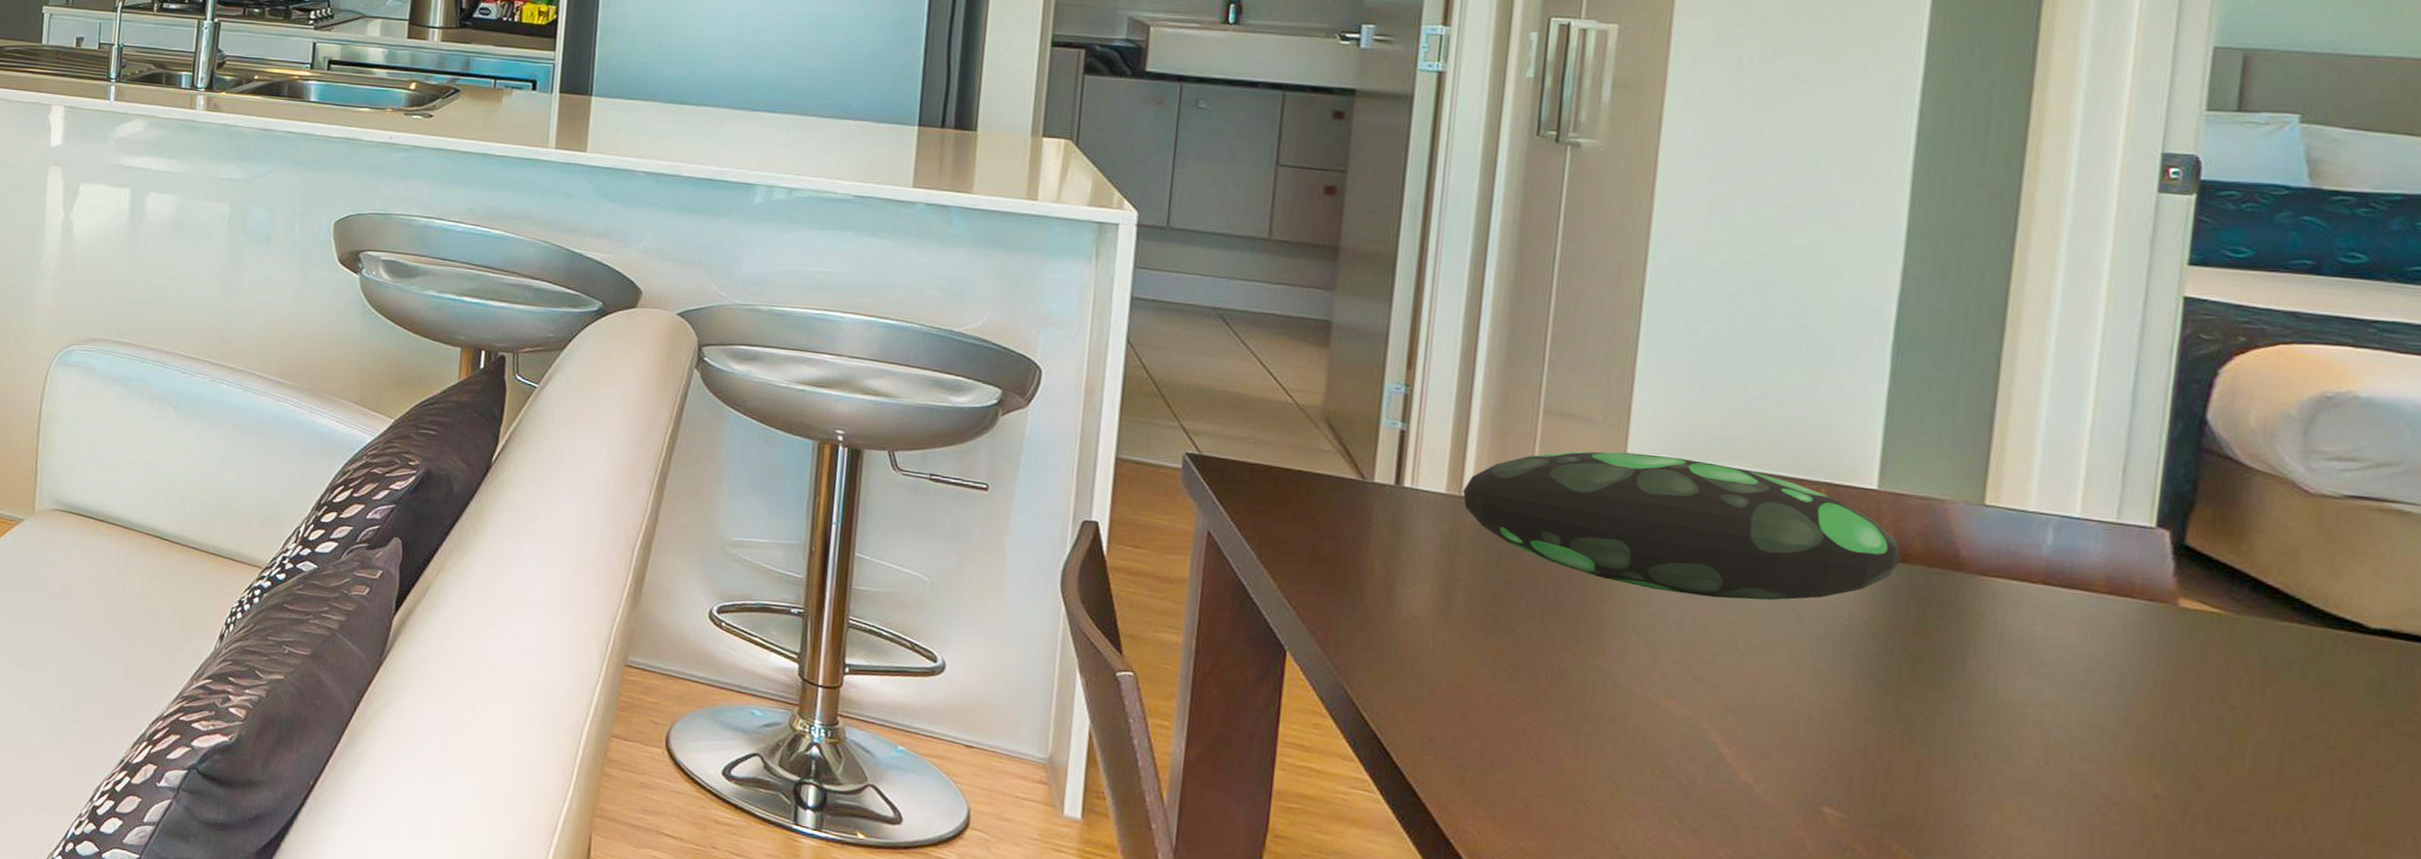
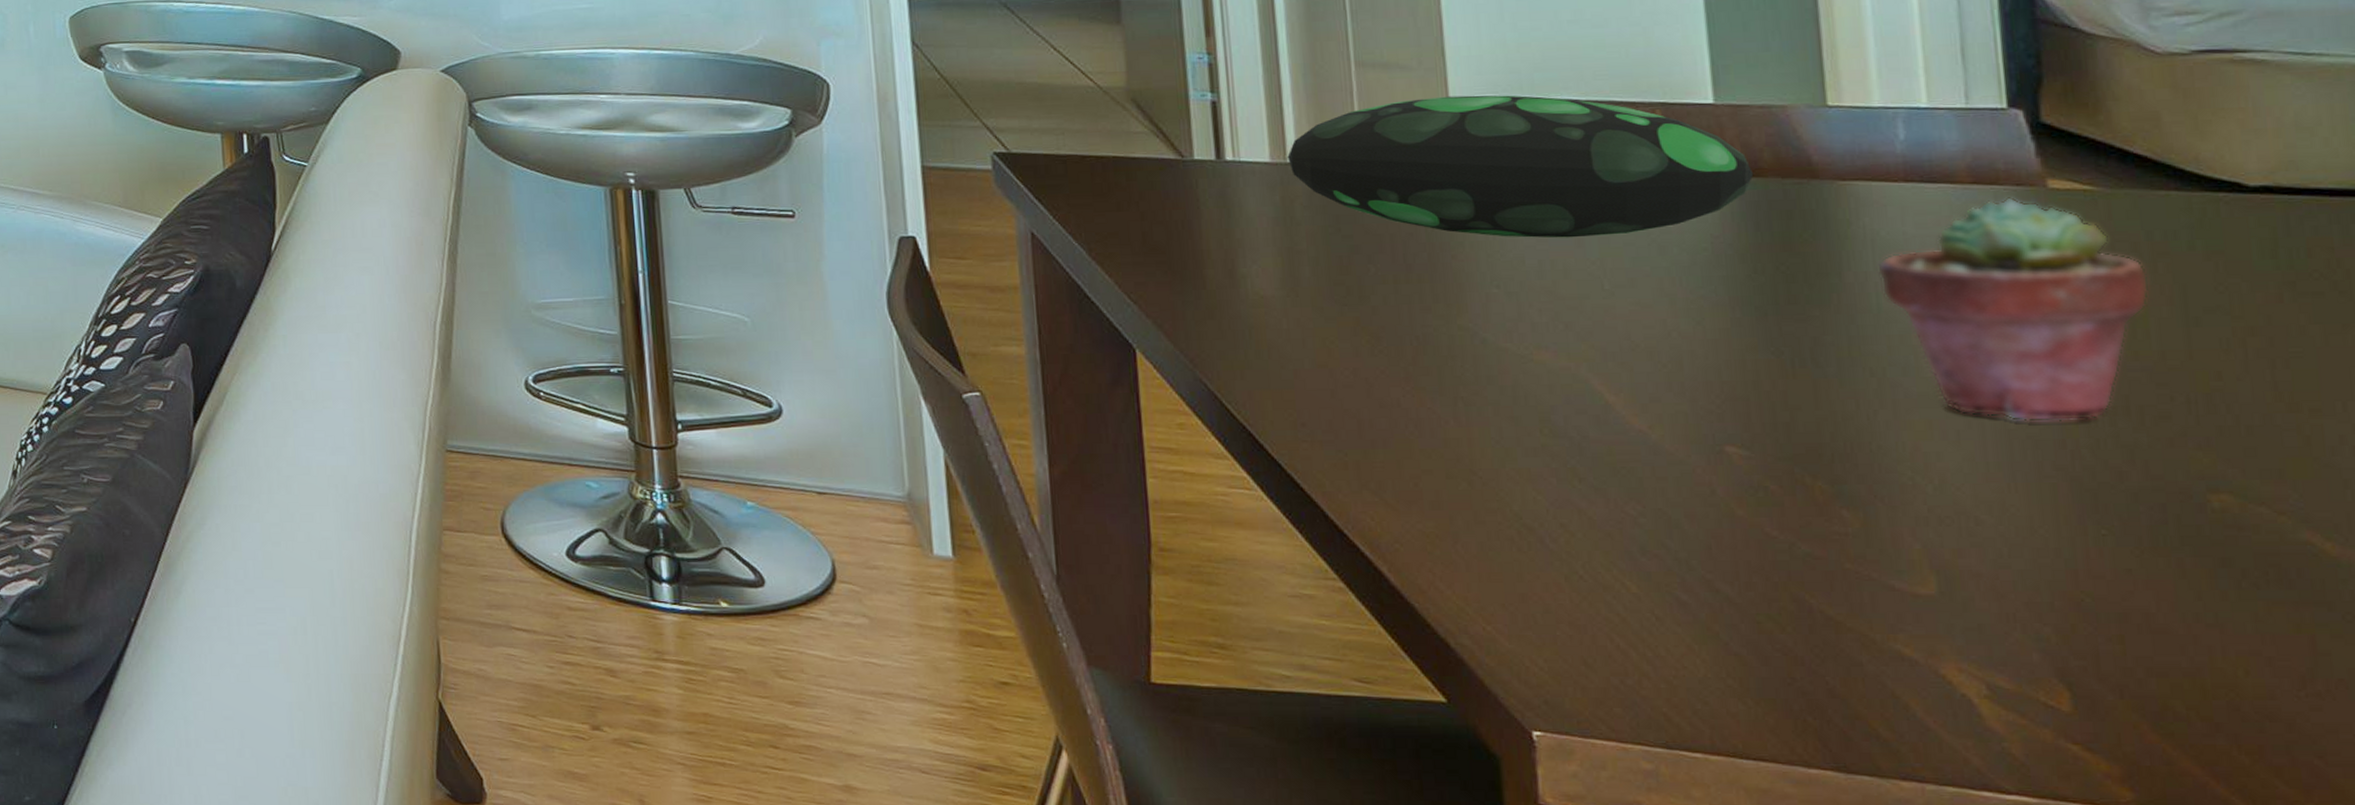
potted succulent: none [1999,610,2256,825] -> present [1876,197,2150,422]

